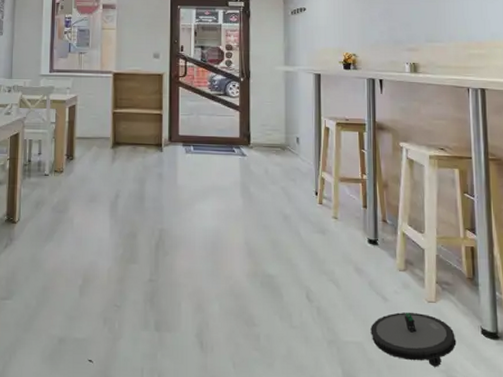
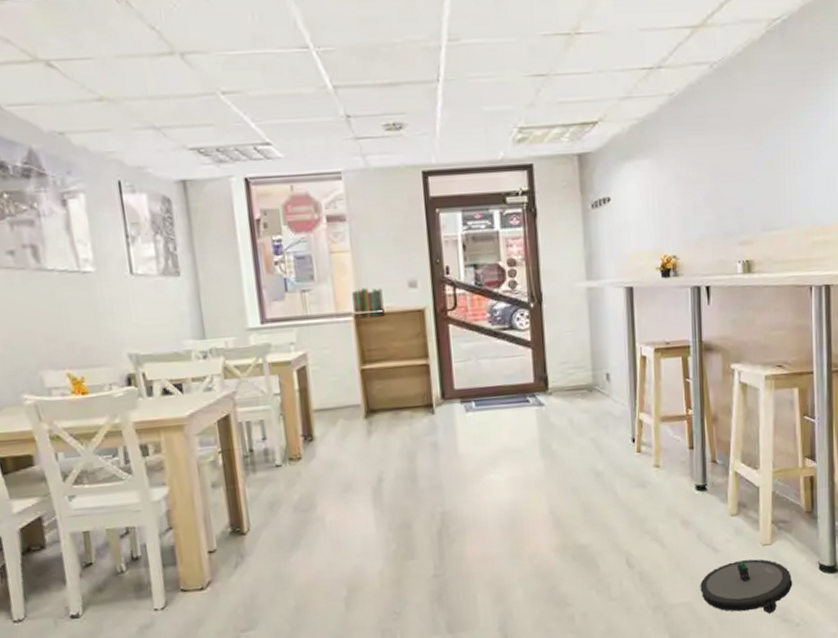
books: none [113,55,135,76] -> present [352,288,385,319]

